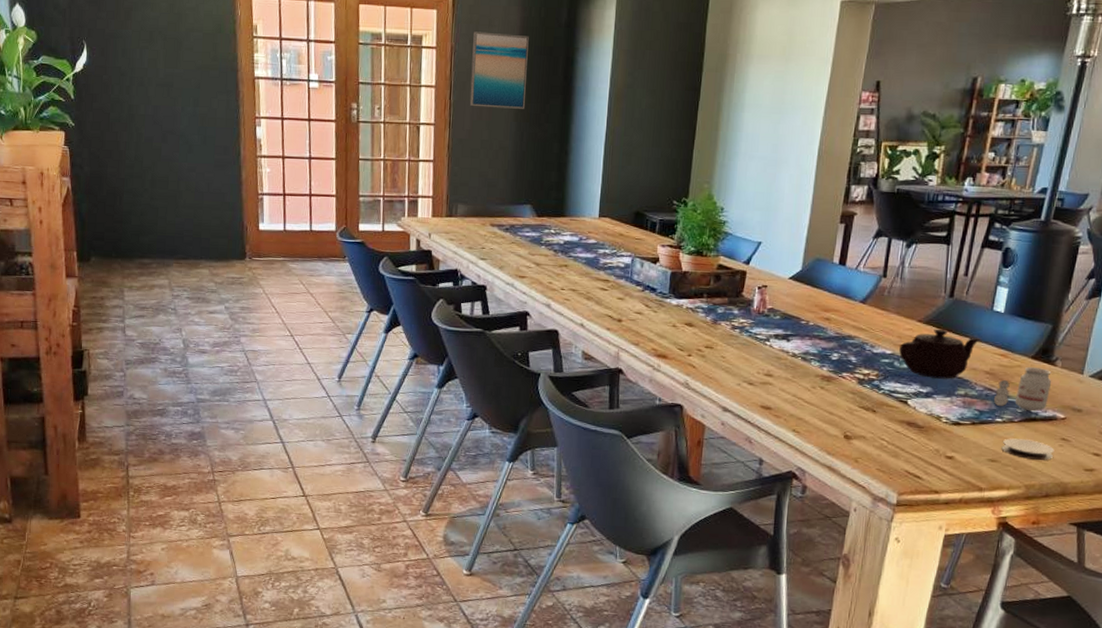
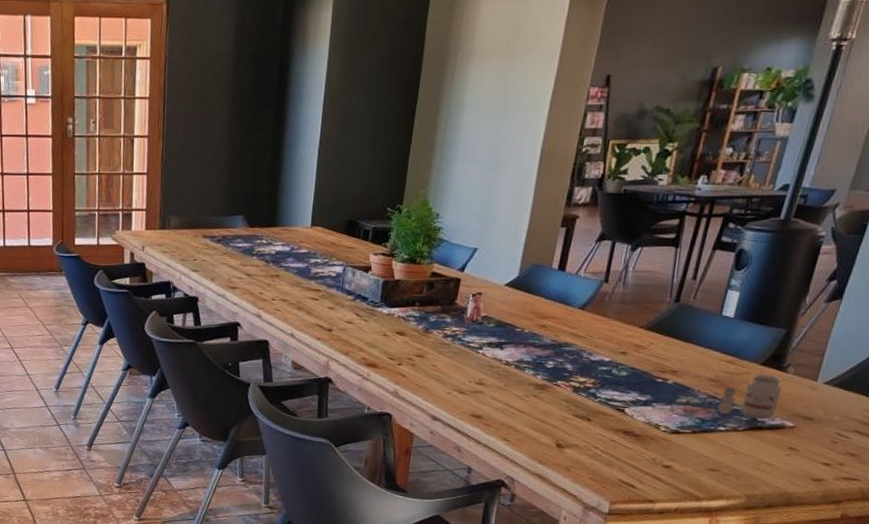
wall art: present [469,31,529,109] -> none [183,40,243,118]
teapot: present [899,328,981,379] -> none [618,335,707,387]
coaster: present [1001,438,1055,460] -> none [723,447,781,470]

